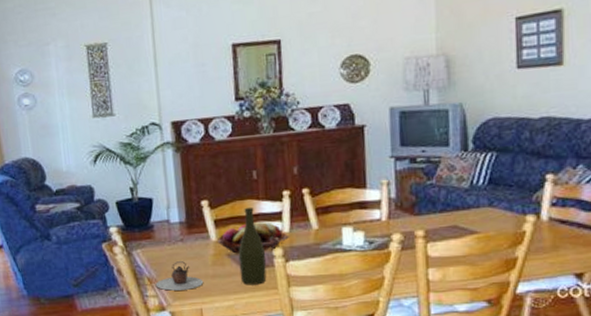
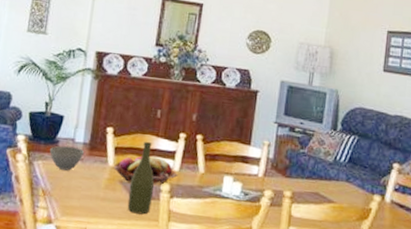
bowl: none [146,228,183,255] -> present [50,145,85,171]
teapot: present [155,261,204,291] -> none [48,179,94,208]

